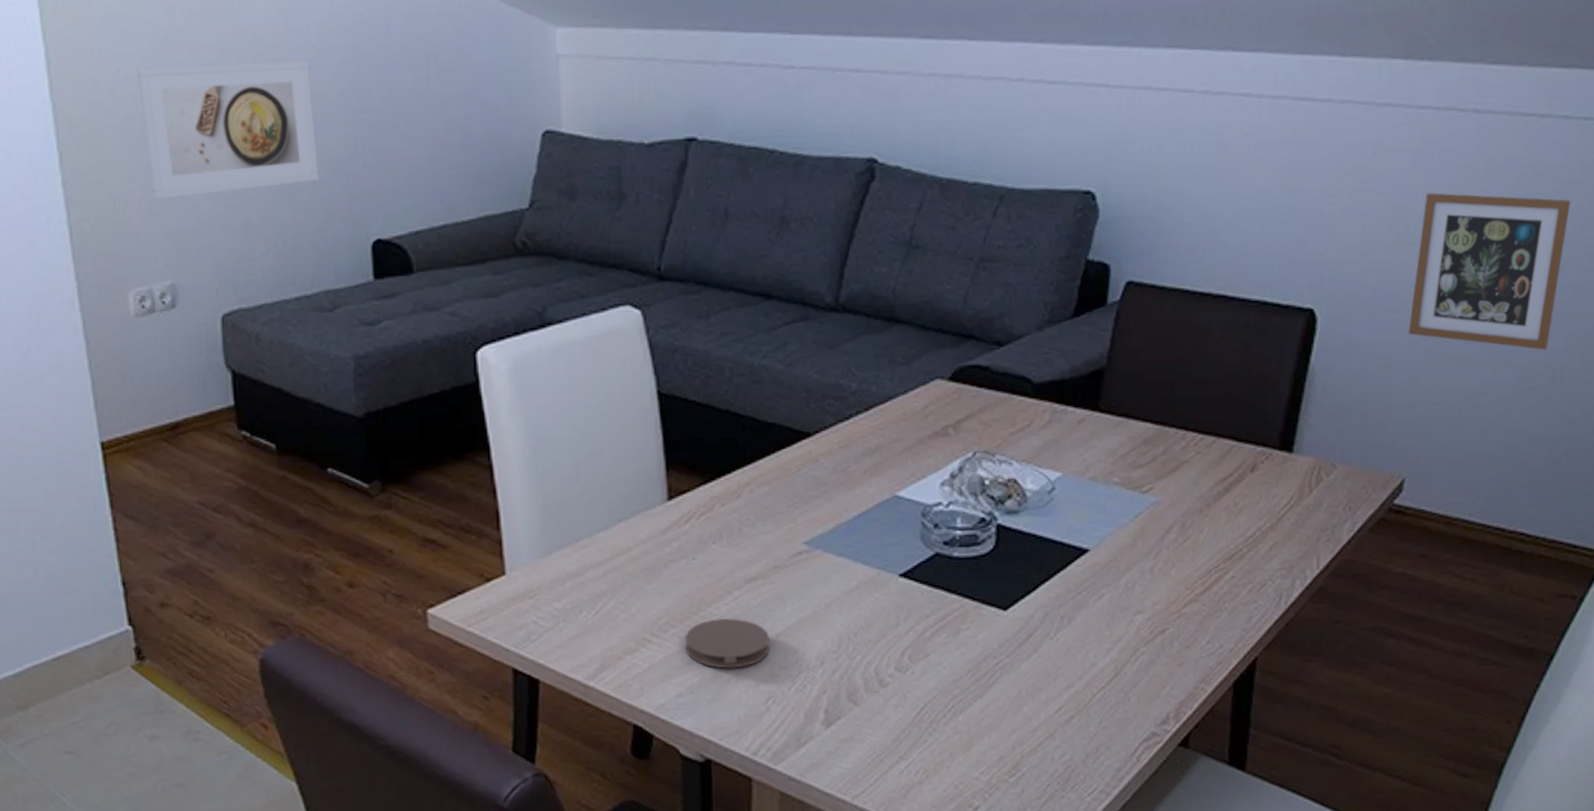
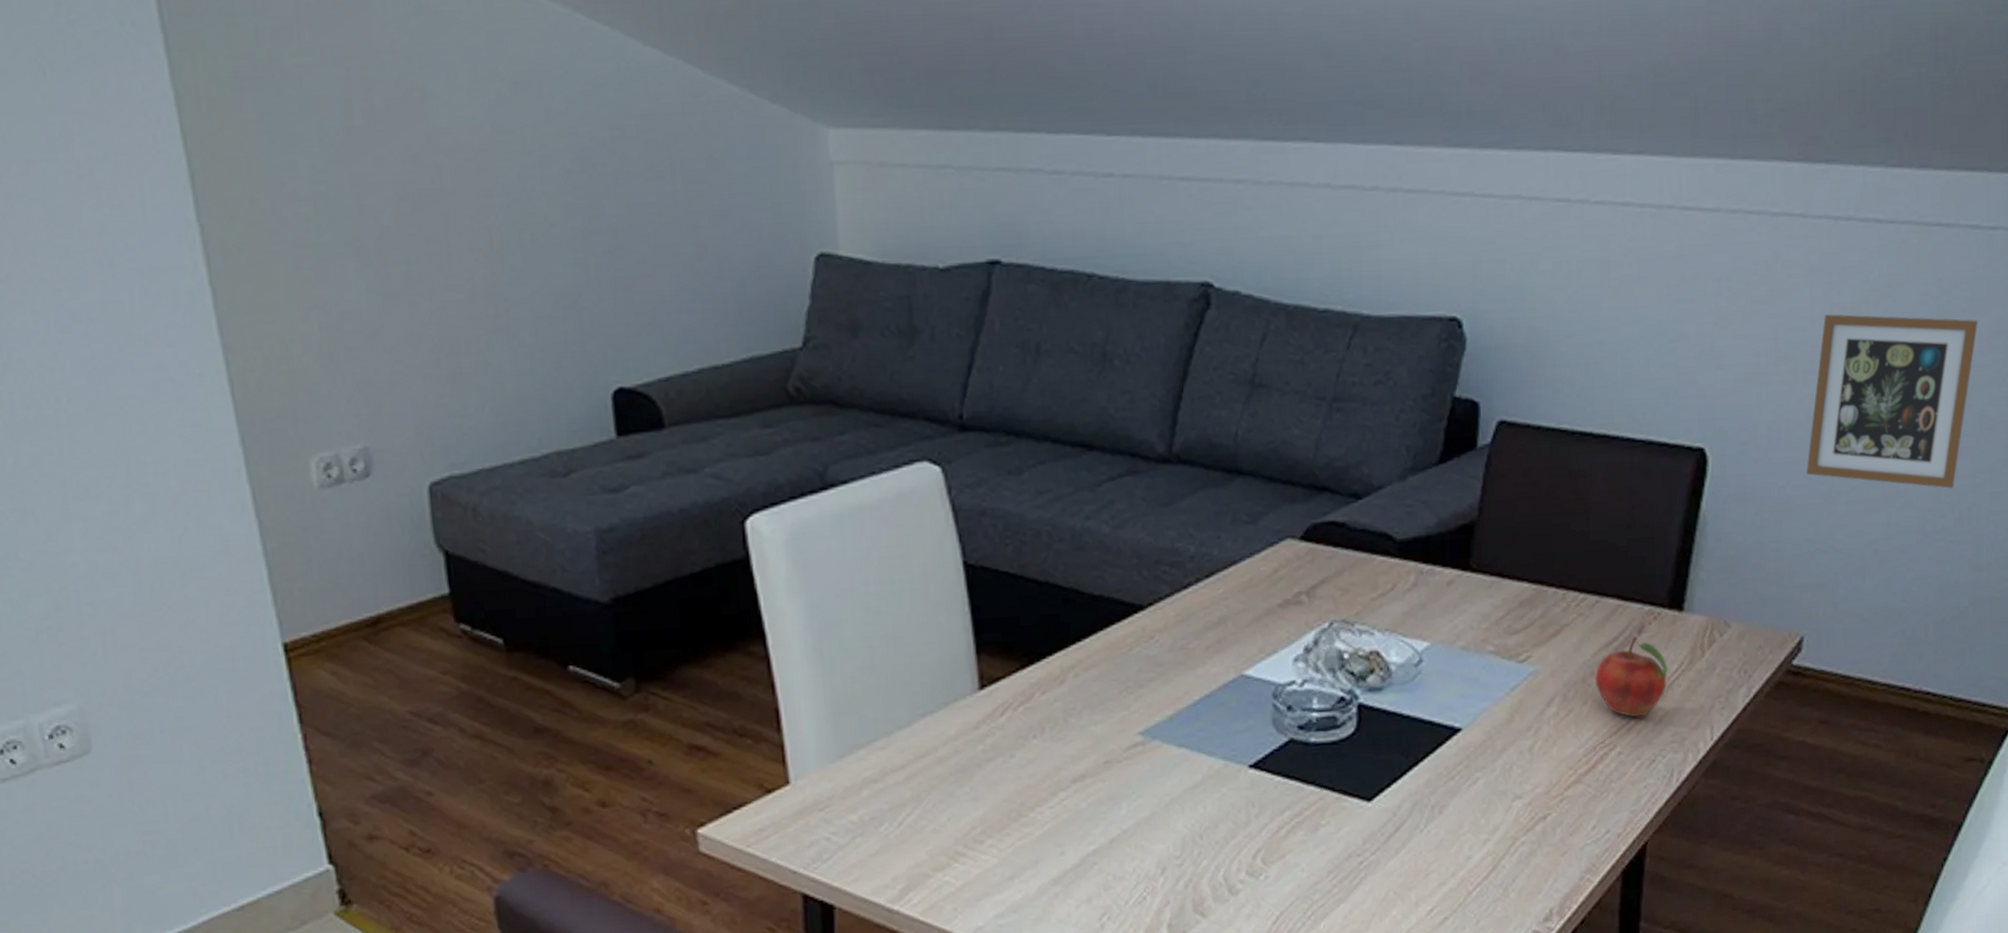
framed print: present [135,60,319,199] -> none [305,170,544,343]
coaster: present [685,618,770,668] -> none [1004,823,1103,882]
fruit: none [1210,474,1278,546] -> present [1594,636,1668,718]

